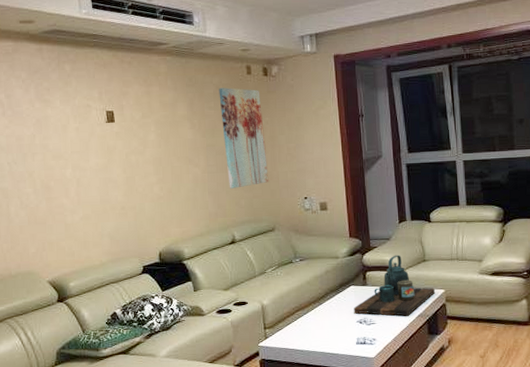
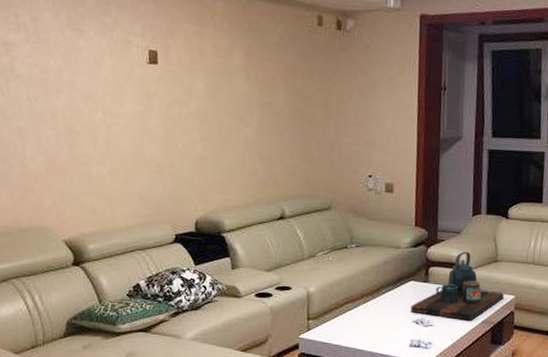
wall art: present [219,88,269,189] -> none [282,38,331,157]

